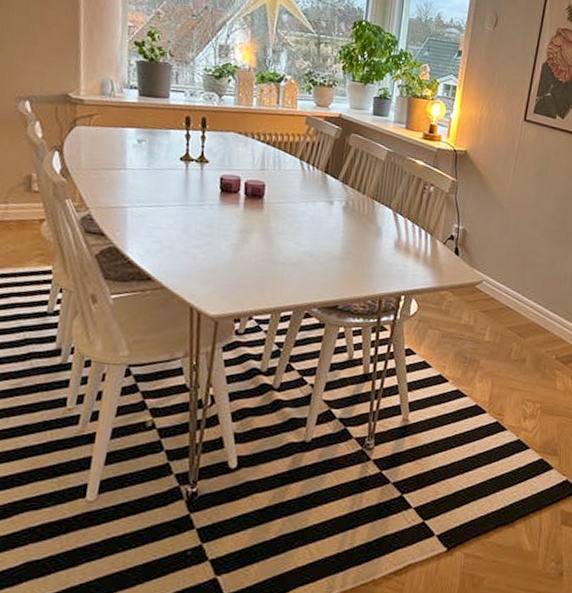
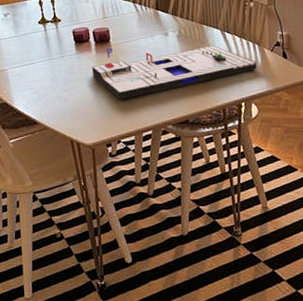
board game: none [234,205,425,269] -> present [92,45,257,100]

